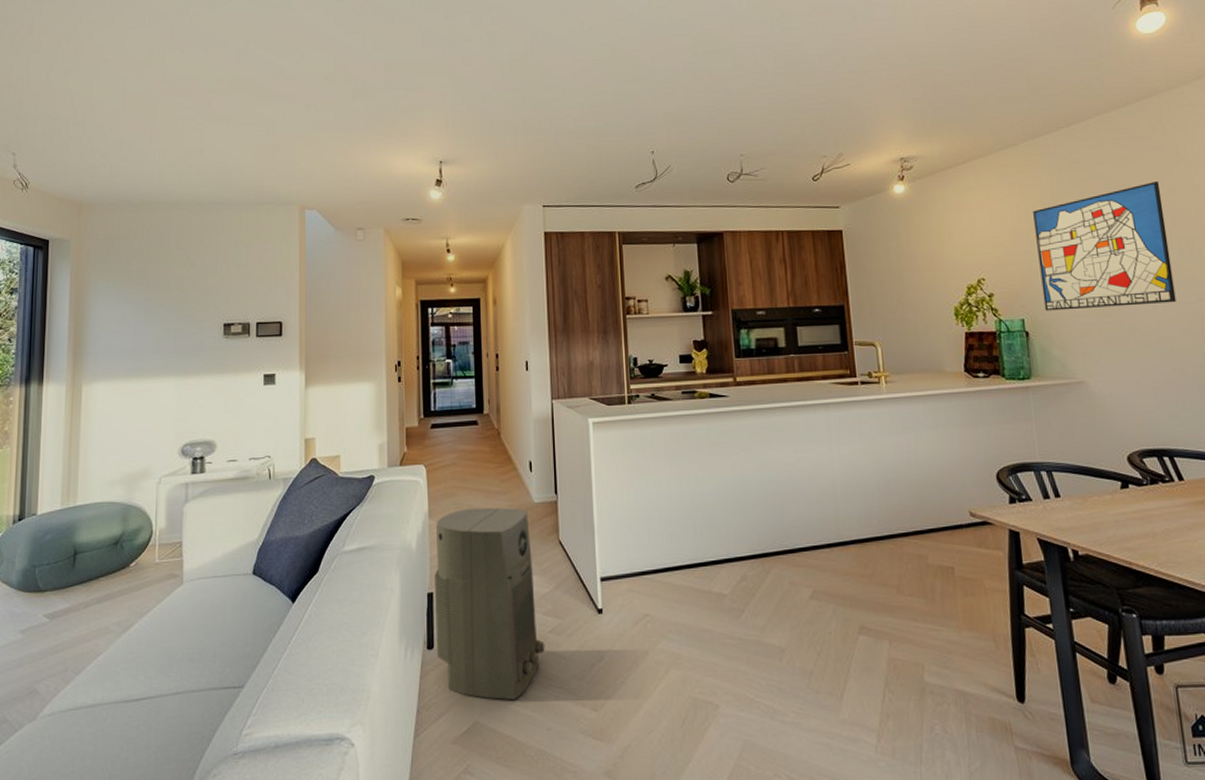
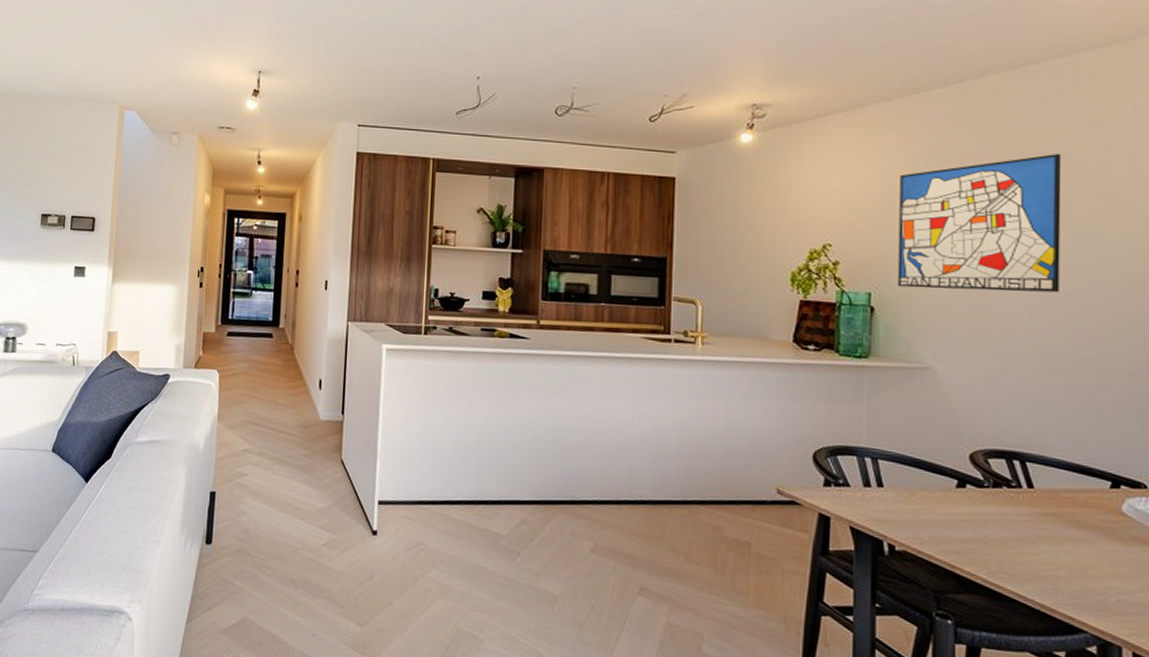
air purifier: present [435,508,545,700] -> none [214,417,318,603]

